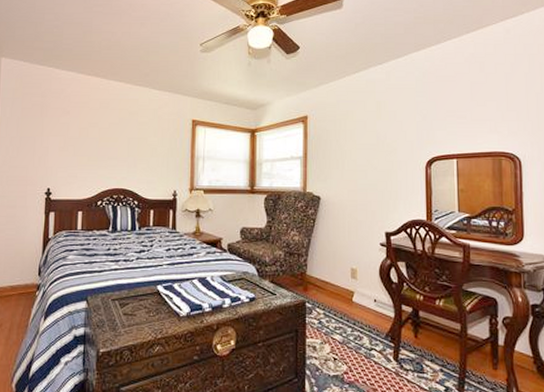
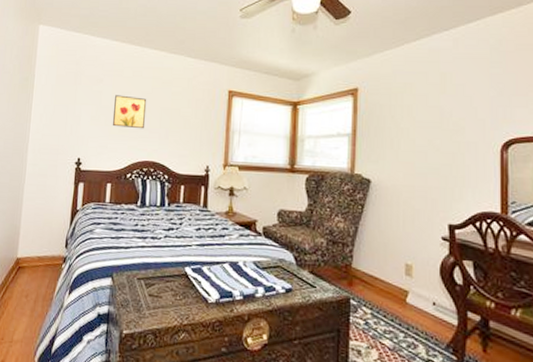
wall art: none [80,126,115,158] -> present [112,95,147,129]

